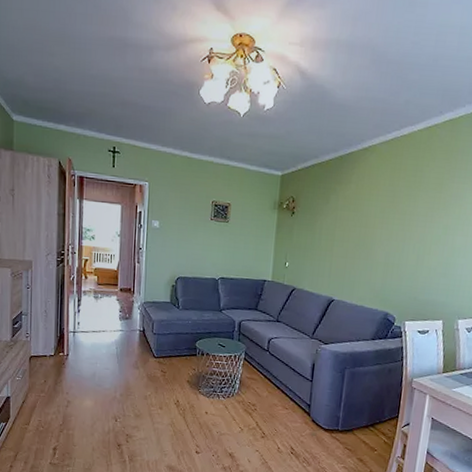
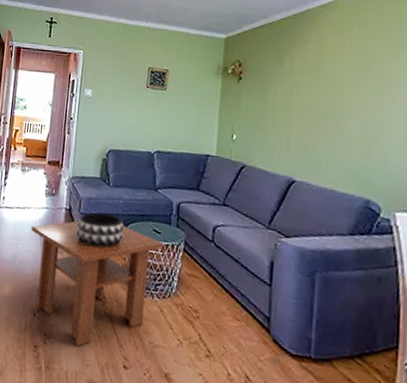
coffee table: none [108,340,228,441] -> present [31,220,164,347]
decorative bowl: none [150,332,194,362] -> present [75,212,125,249]

